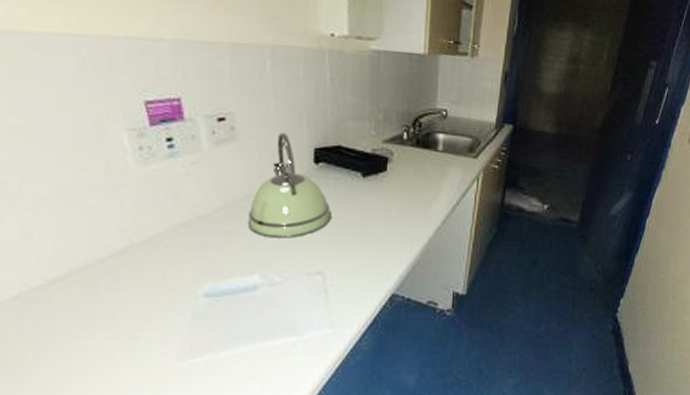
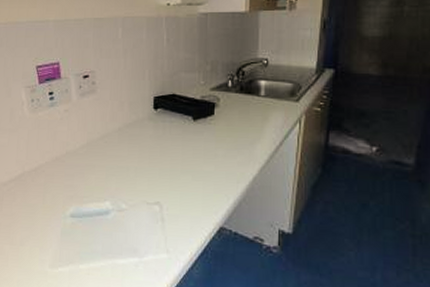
kettle: present [247,133,332,238] -> none [102,85,168,172]

